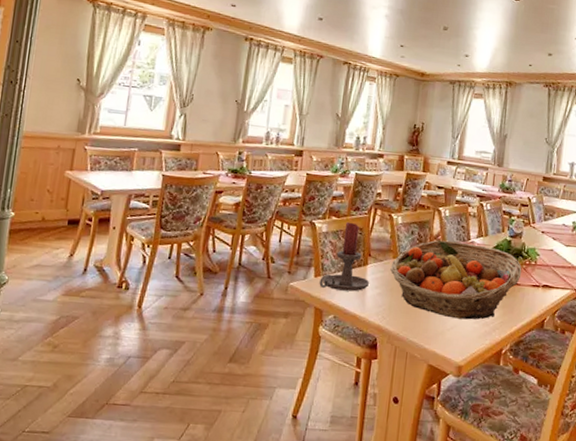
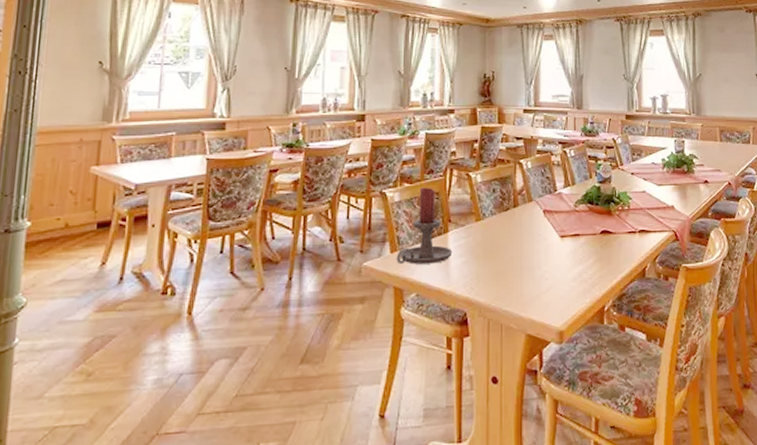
fruit basket: present [390,240,522,320] -> none [474,194,616,279]

